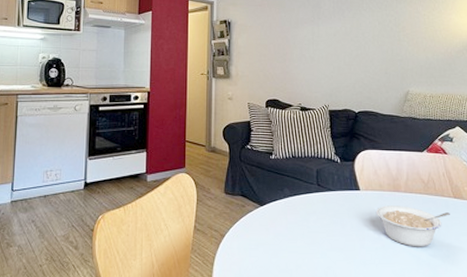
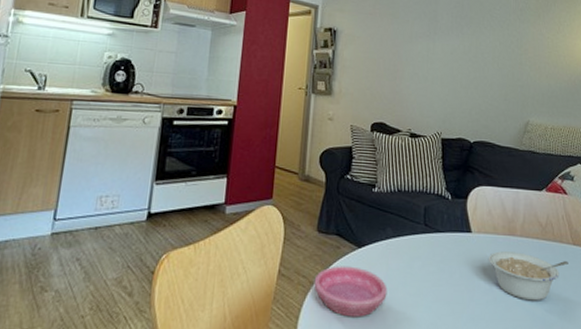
saucer: none [224,221,288,263] -> present [313,266,387,317]

